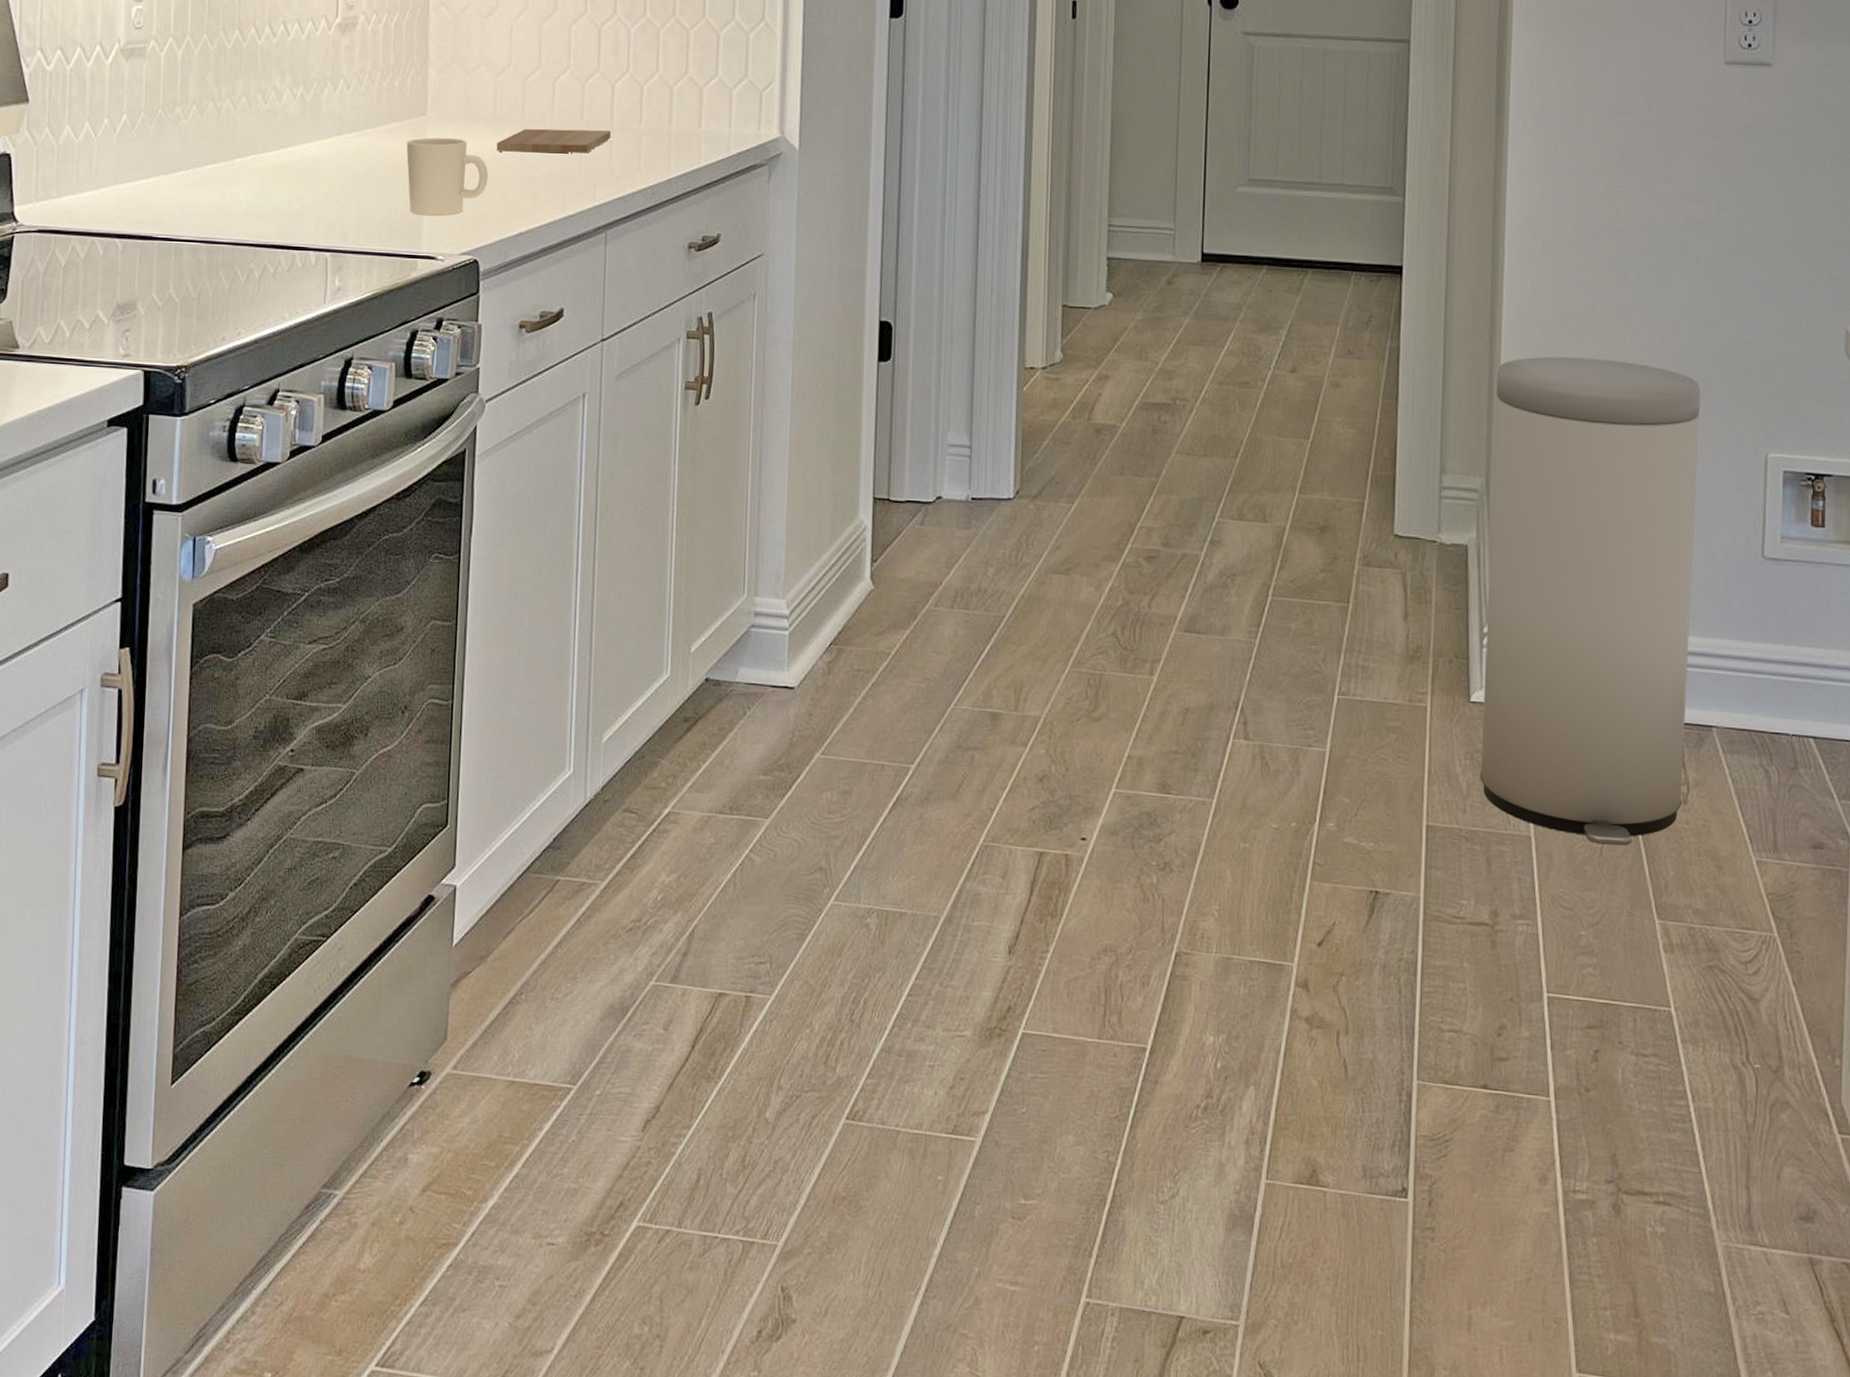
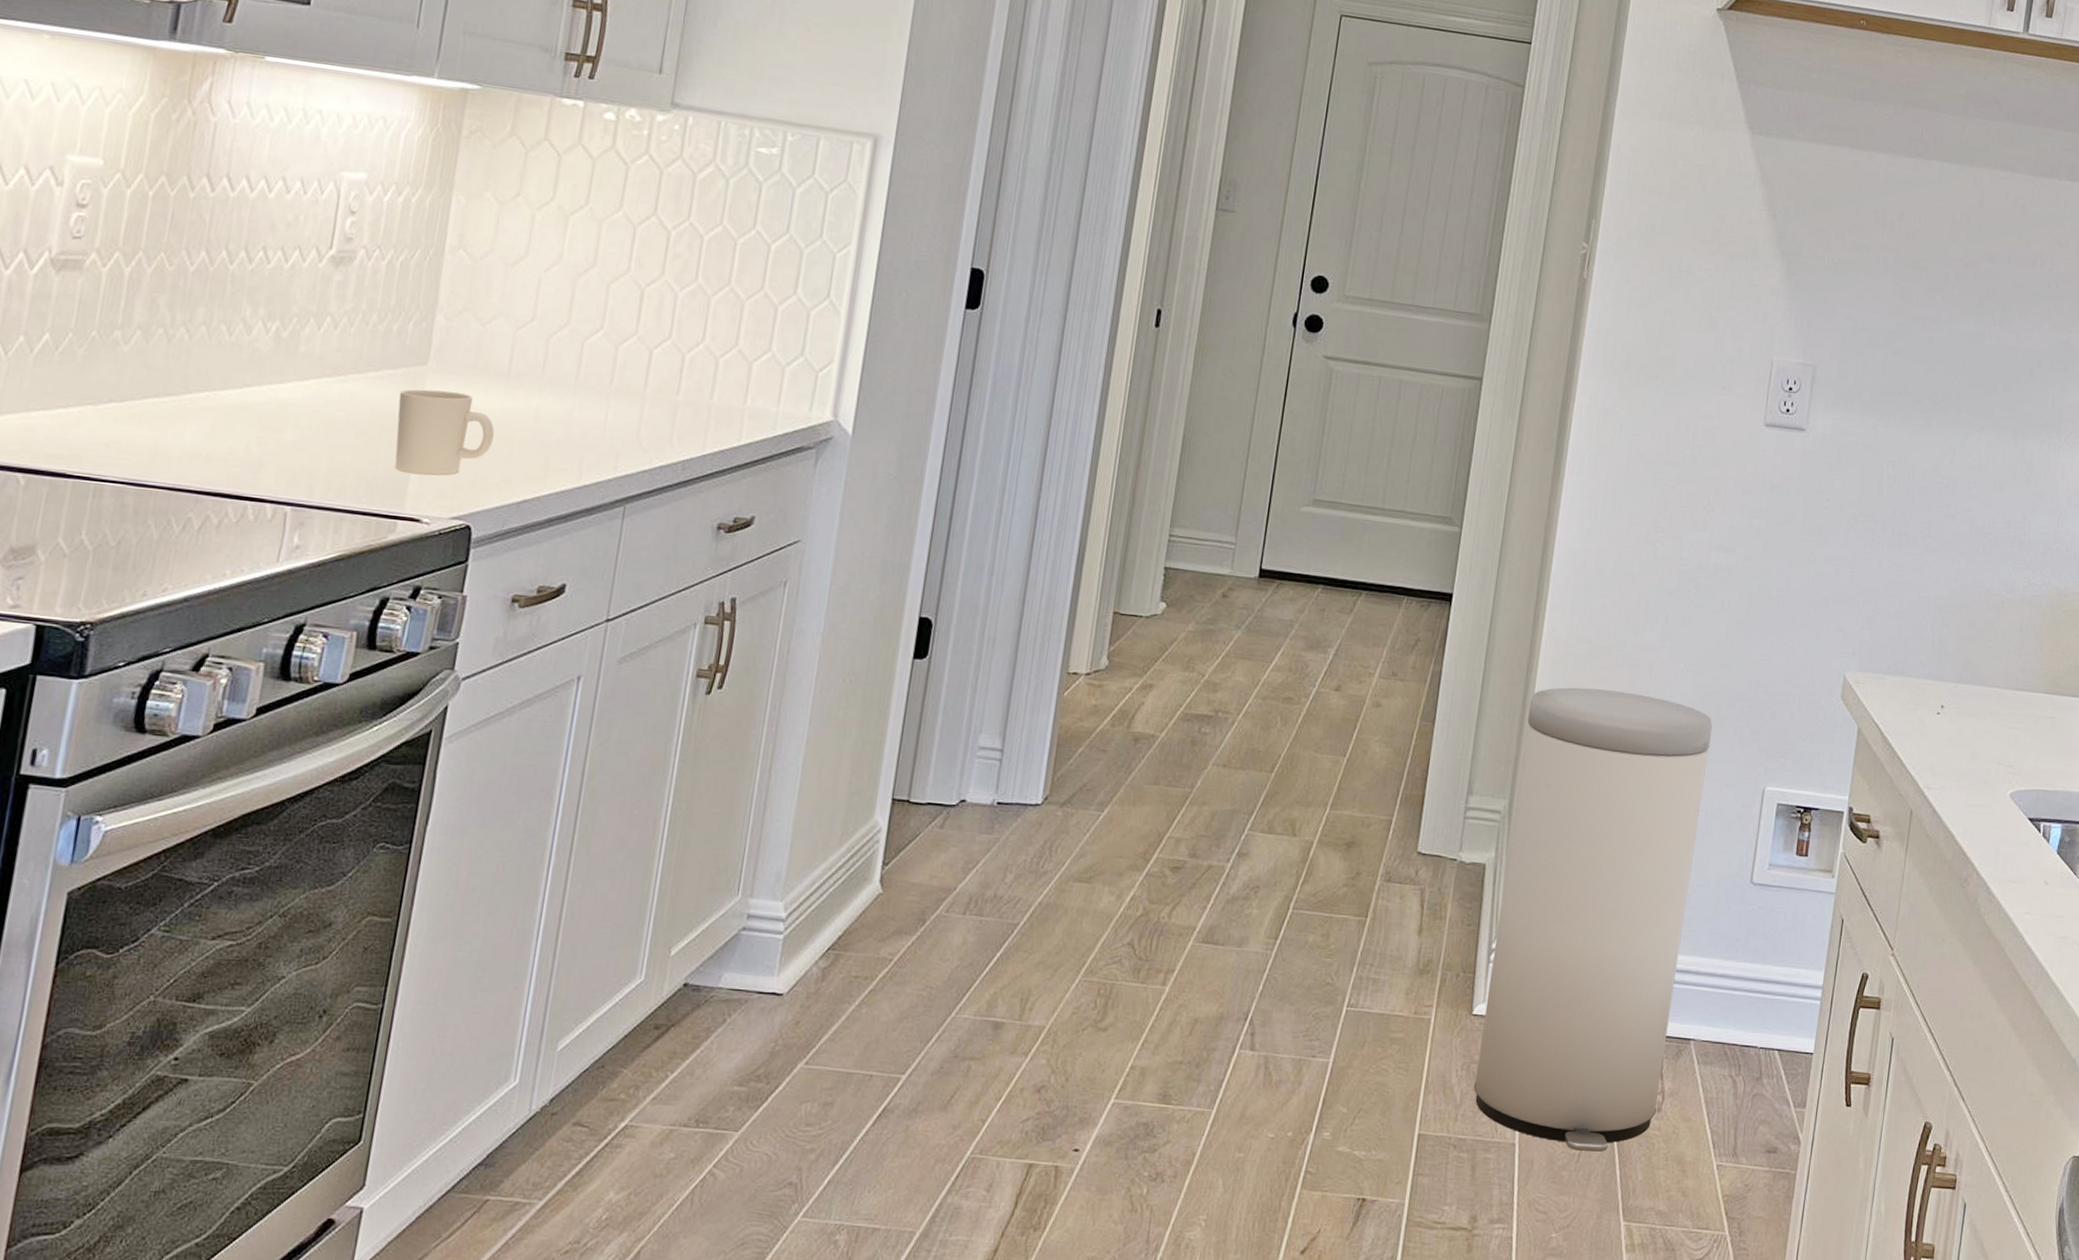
cutting board: present [496,128,611,153] -> none [506,389,643,421]

